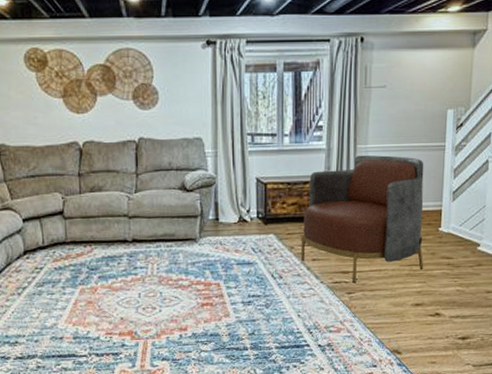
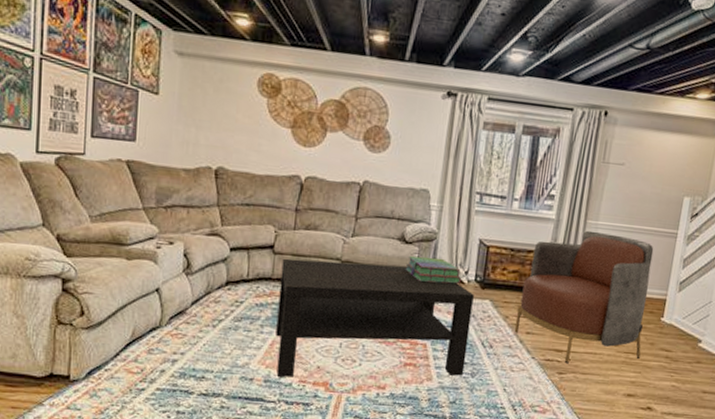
coffee table: none [73,213,258,332] -> present [276,258,474,377]
stack of books: none [189,201,244,226] -> present [405,256,461,285]

